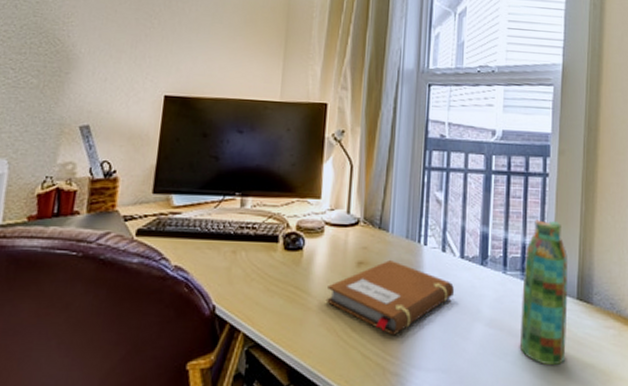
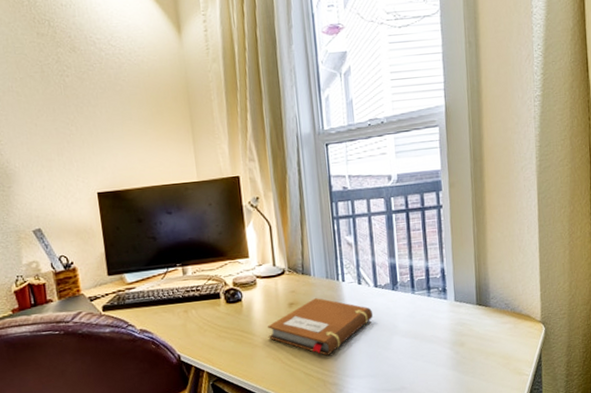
water bottle: present [519,220,568,366] -> none [429,245,471,359]

